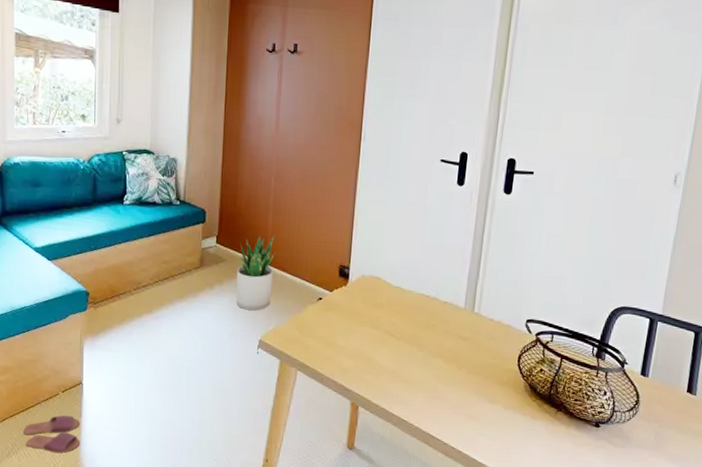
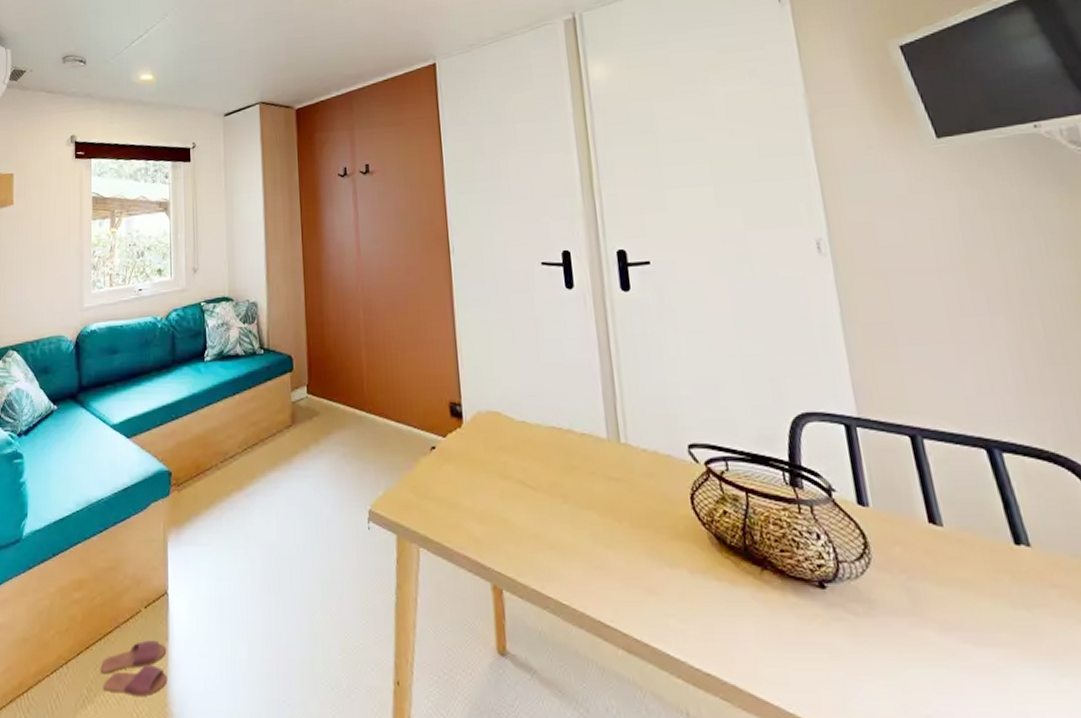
planter: present [236,235,275,311] -> none [333,376,377,473]

